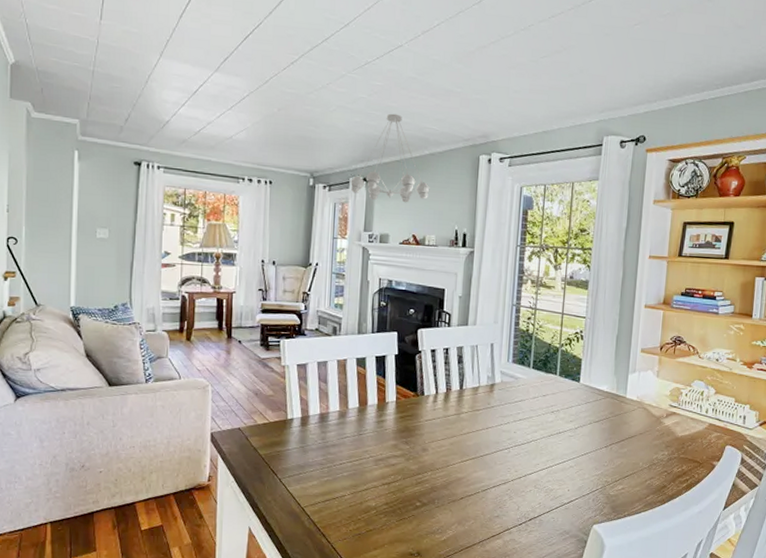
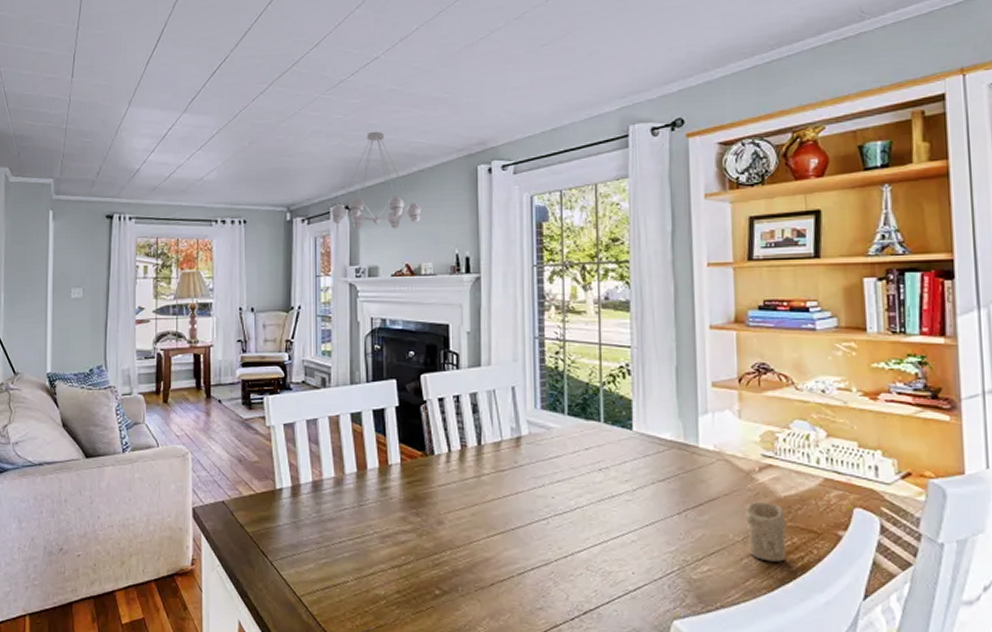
candle: none [652,440,680,483] -> present [746,502,787,562]

